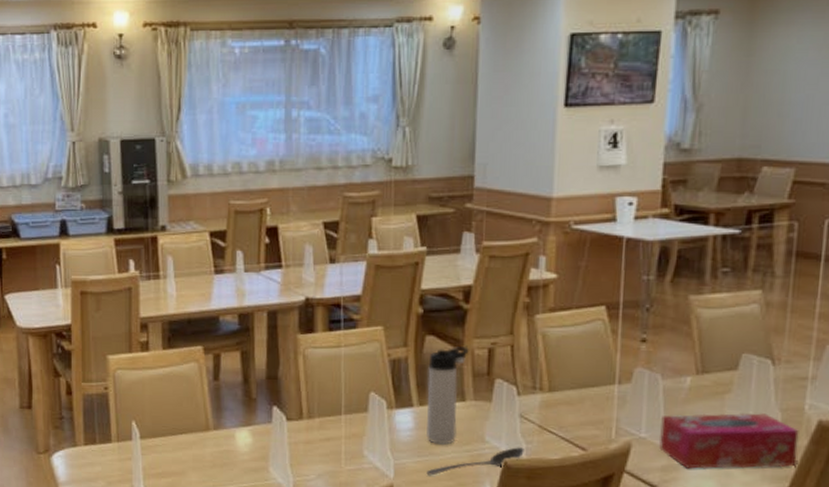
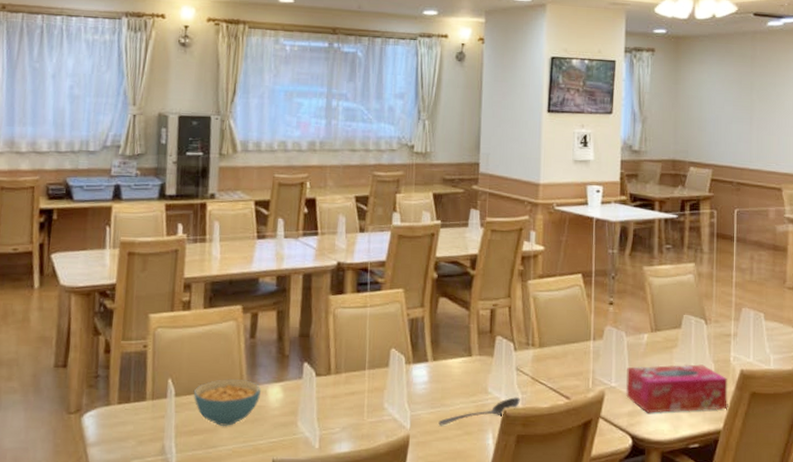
cereal bowl: none [158,422,228,471] -> present [193,379,261,427]
thermos bottle: present [425,345,470,445] -> none [438,307,476,396]

